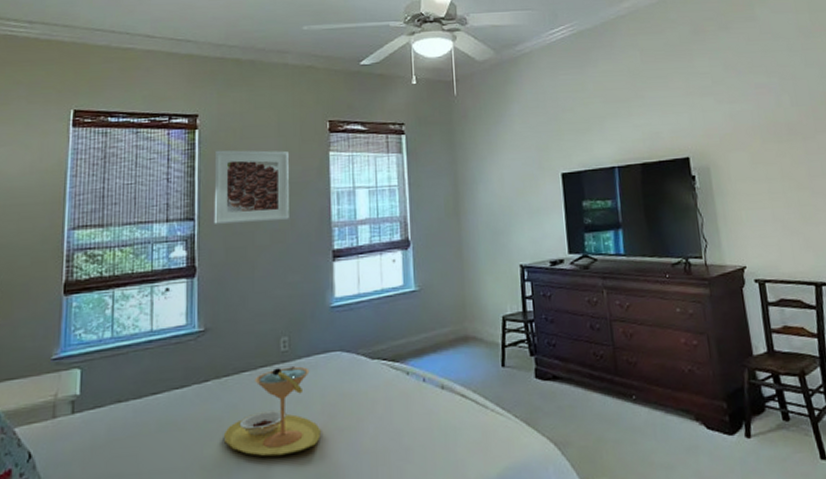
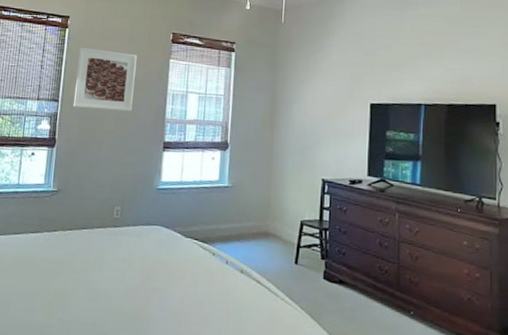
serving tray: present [223,366,320,457] -> none [63,230,138,302]

